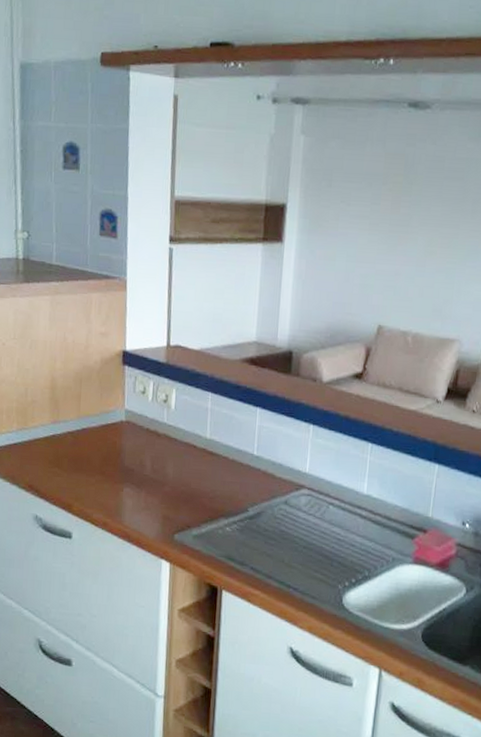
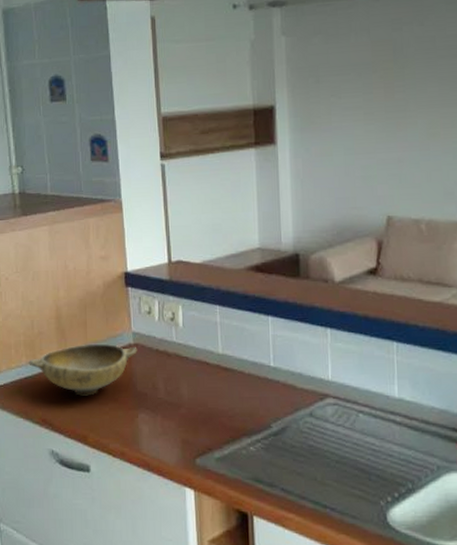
bowl: none [19,416,129,467] -> present [29,343,138,396]

